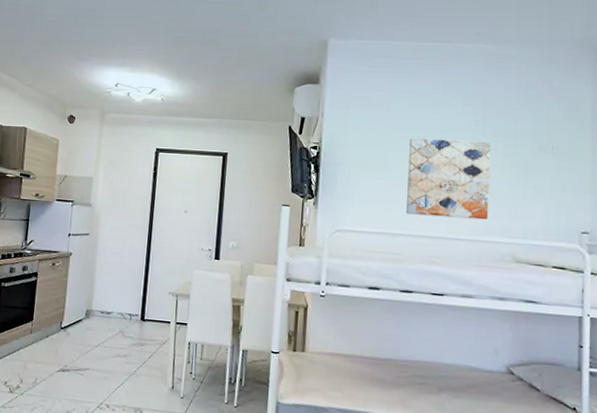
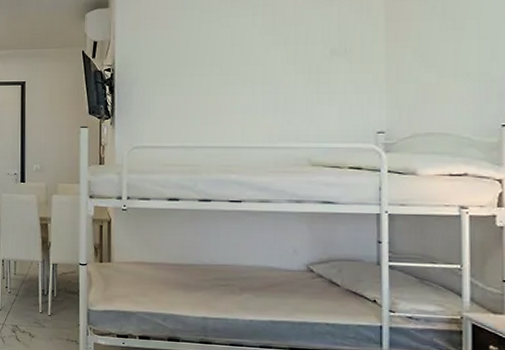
wall art: present [406,137,491,220] -> none [201,50,283,127]

